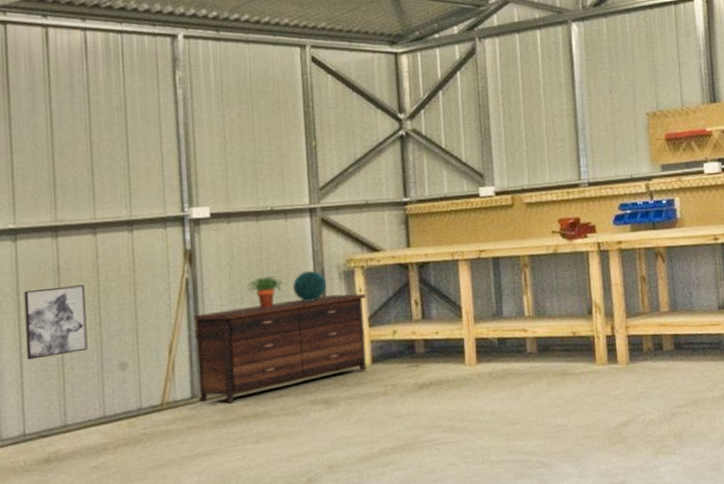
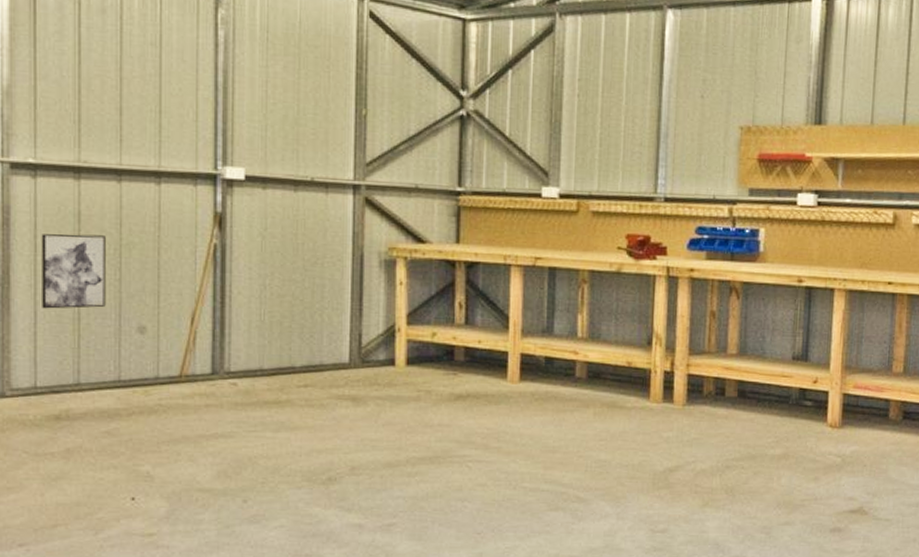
dresser: present [193,293,366,404] -> none [219,283,406,386]
potted plant: present [247,276,285,309] -> none [279,254,320,289]
decorative sphere: present [293,270,326,302] -> none [328,253,364,289]

